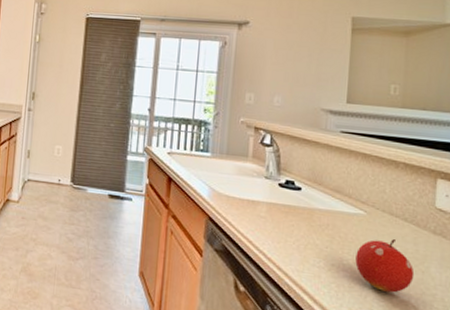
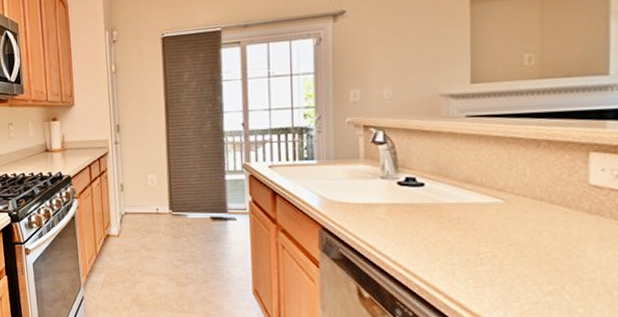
fruit: present [355,239,415,293] -> none [495,225,568,282]

